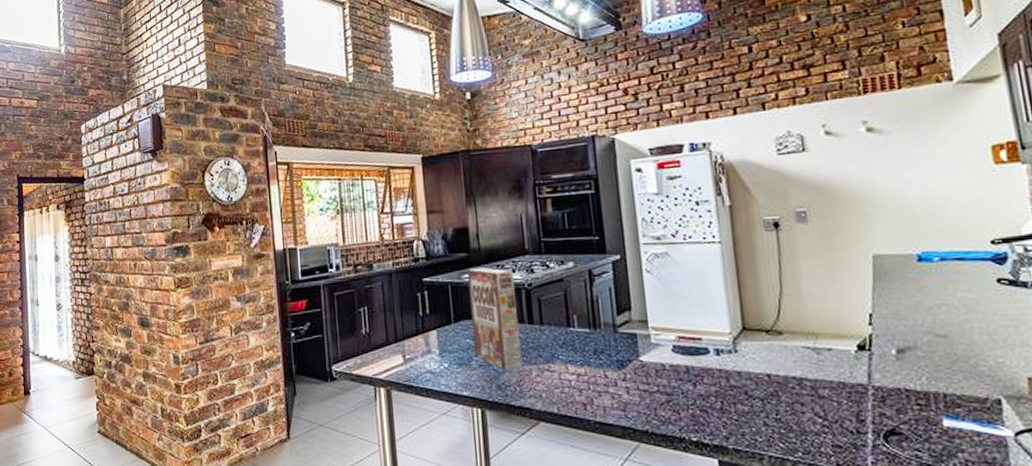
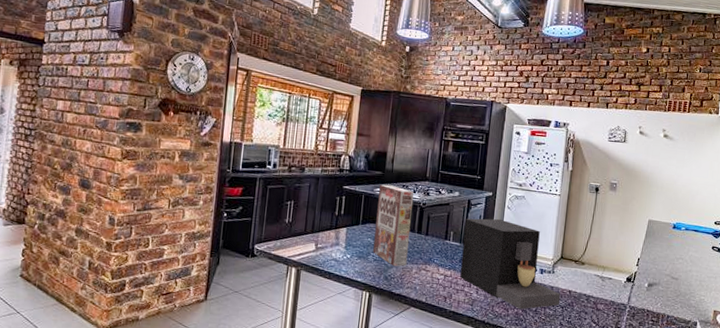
coffee maker: none [591,288,757,409] -> present [460,218,561,310]

